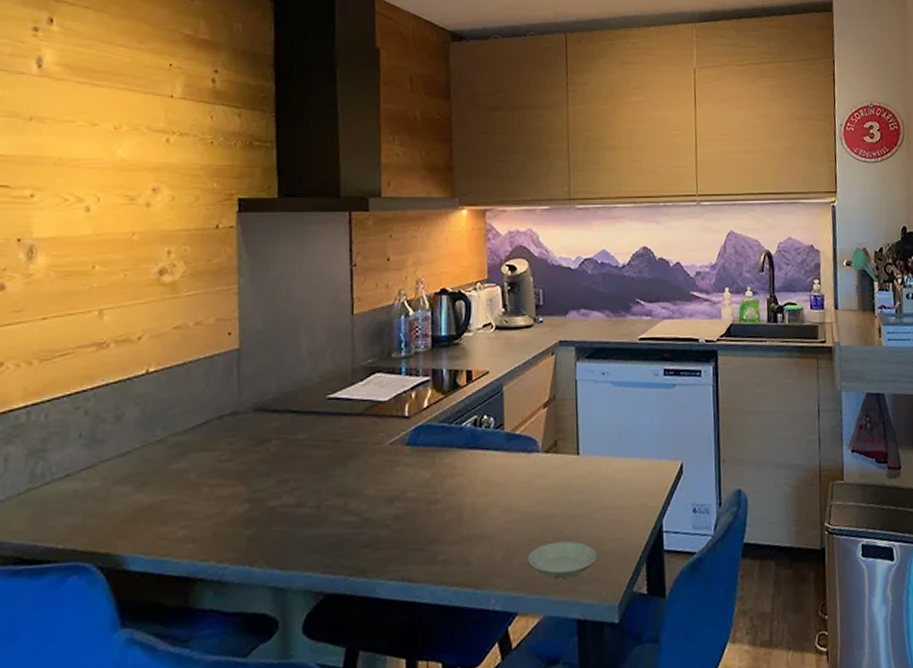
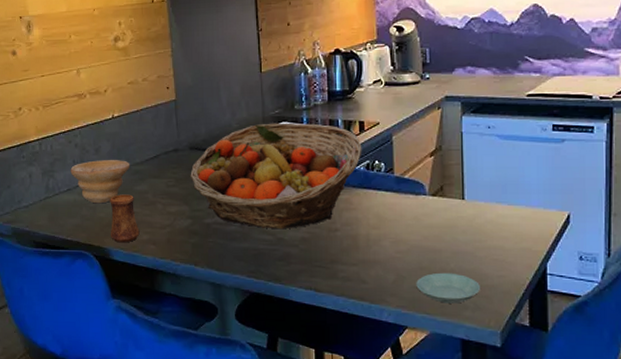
bowl: none [73,429,167,493] -> present [70,160,131,204]
cup: none [126,476,173,546] -> present [110,194,140,243]
fruit basket: none [250,374,469,507] -> present [189,123,362,230]

